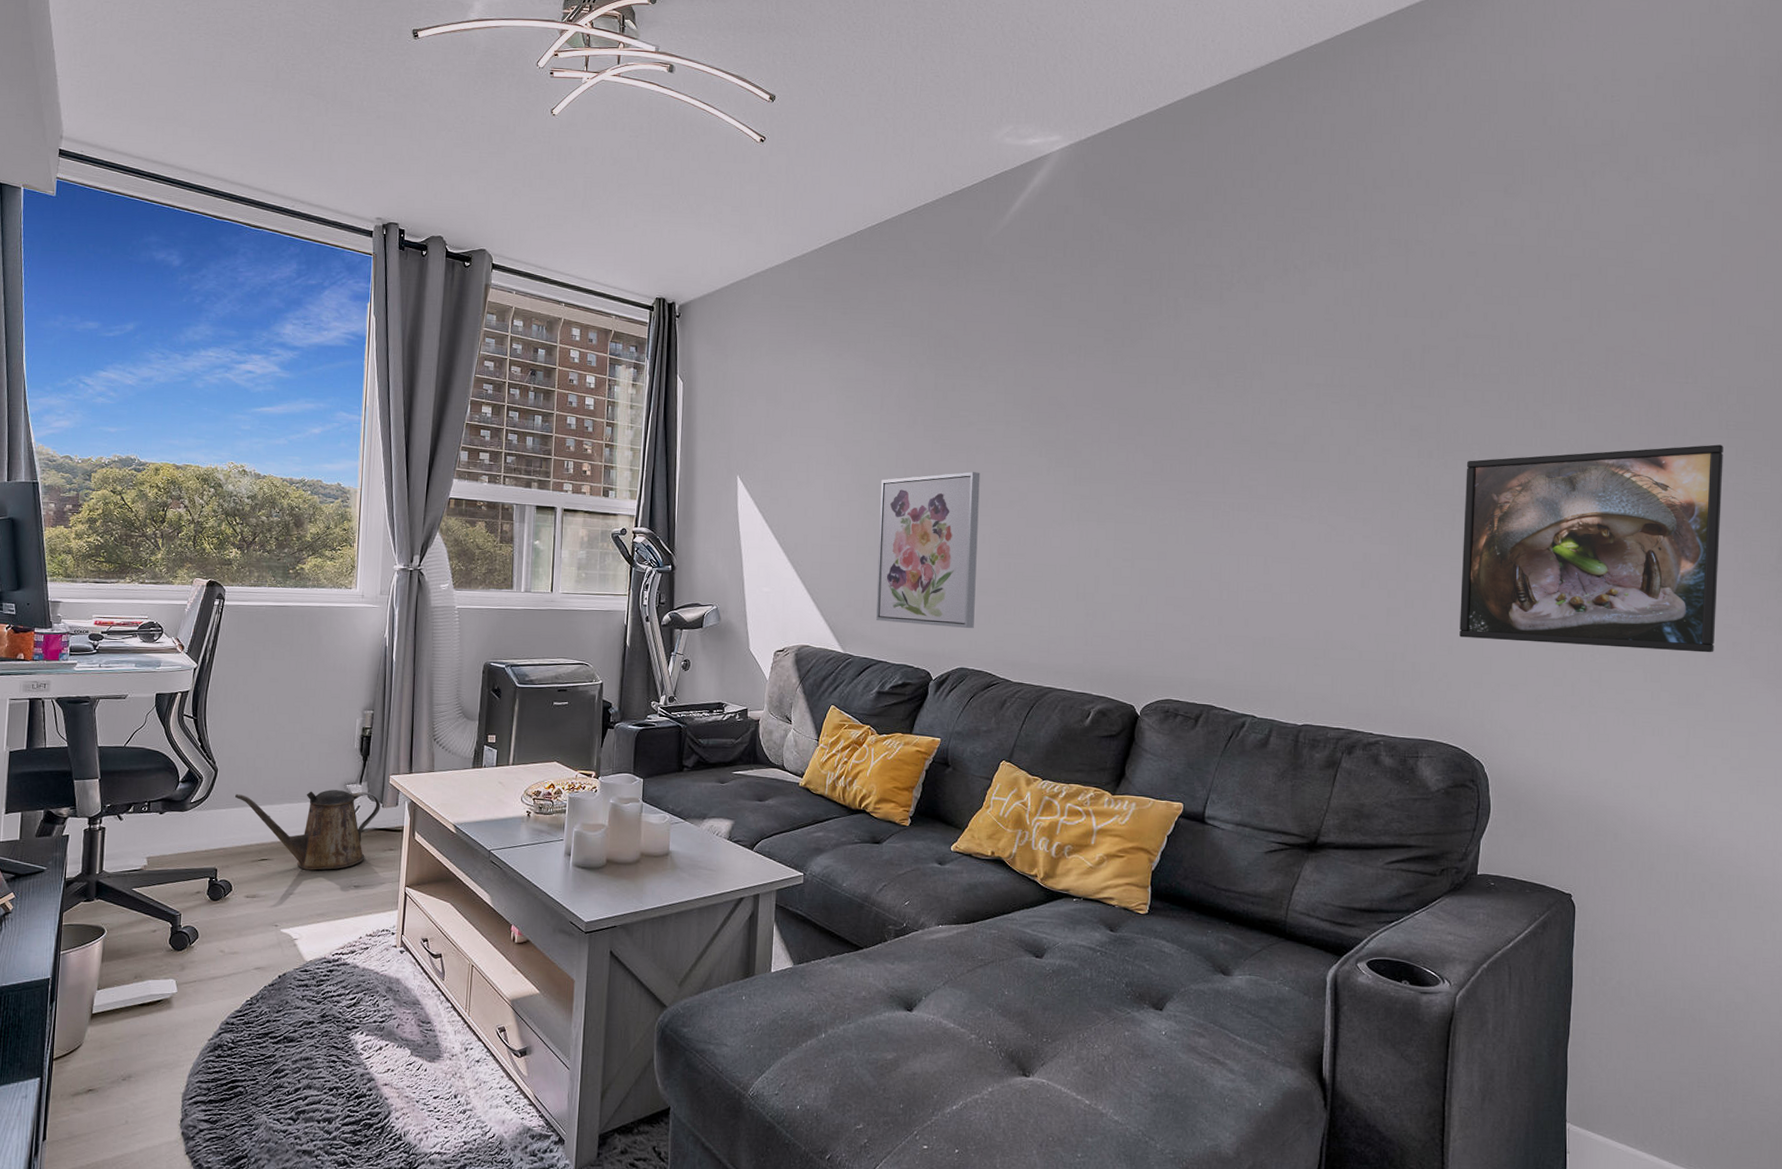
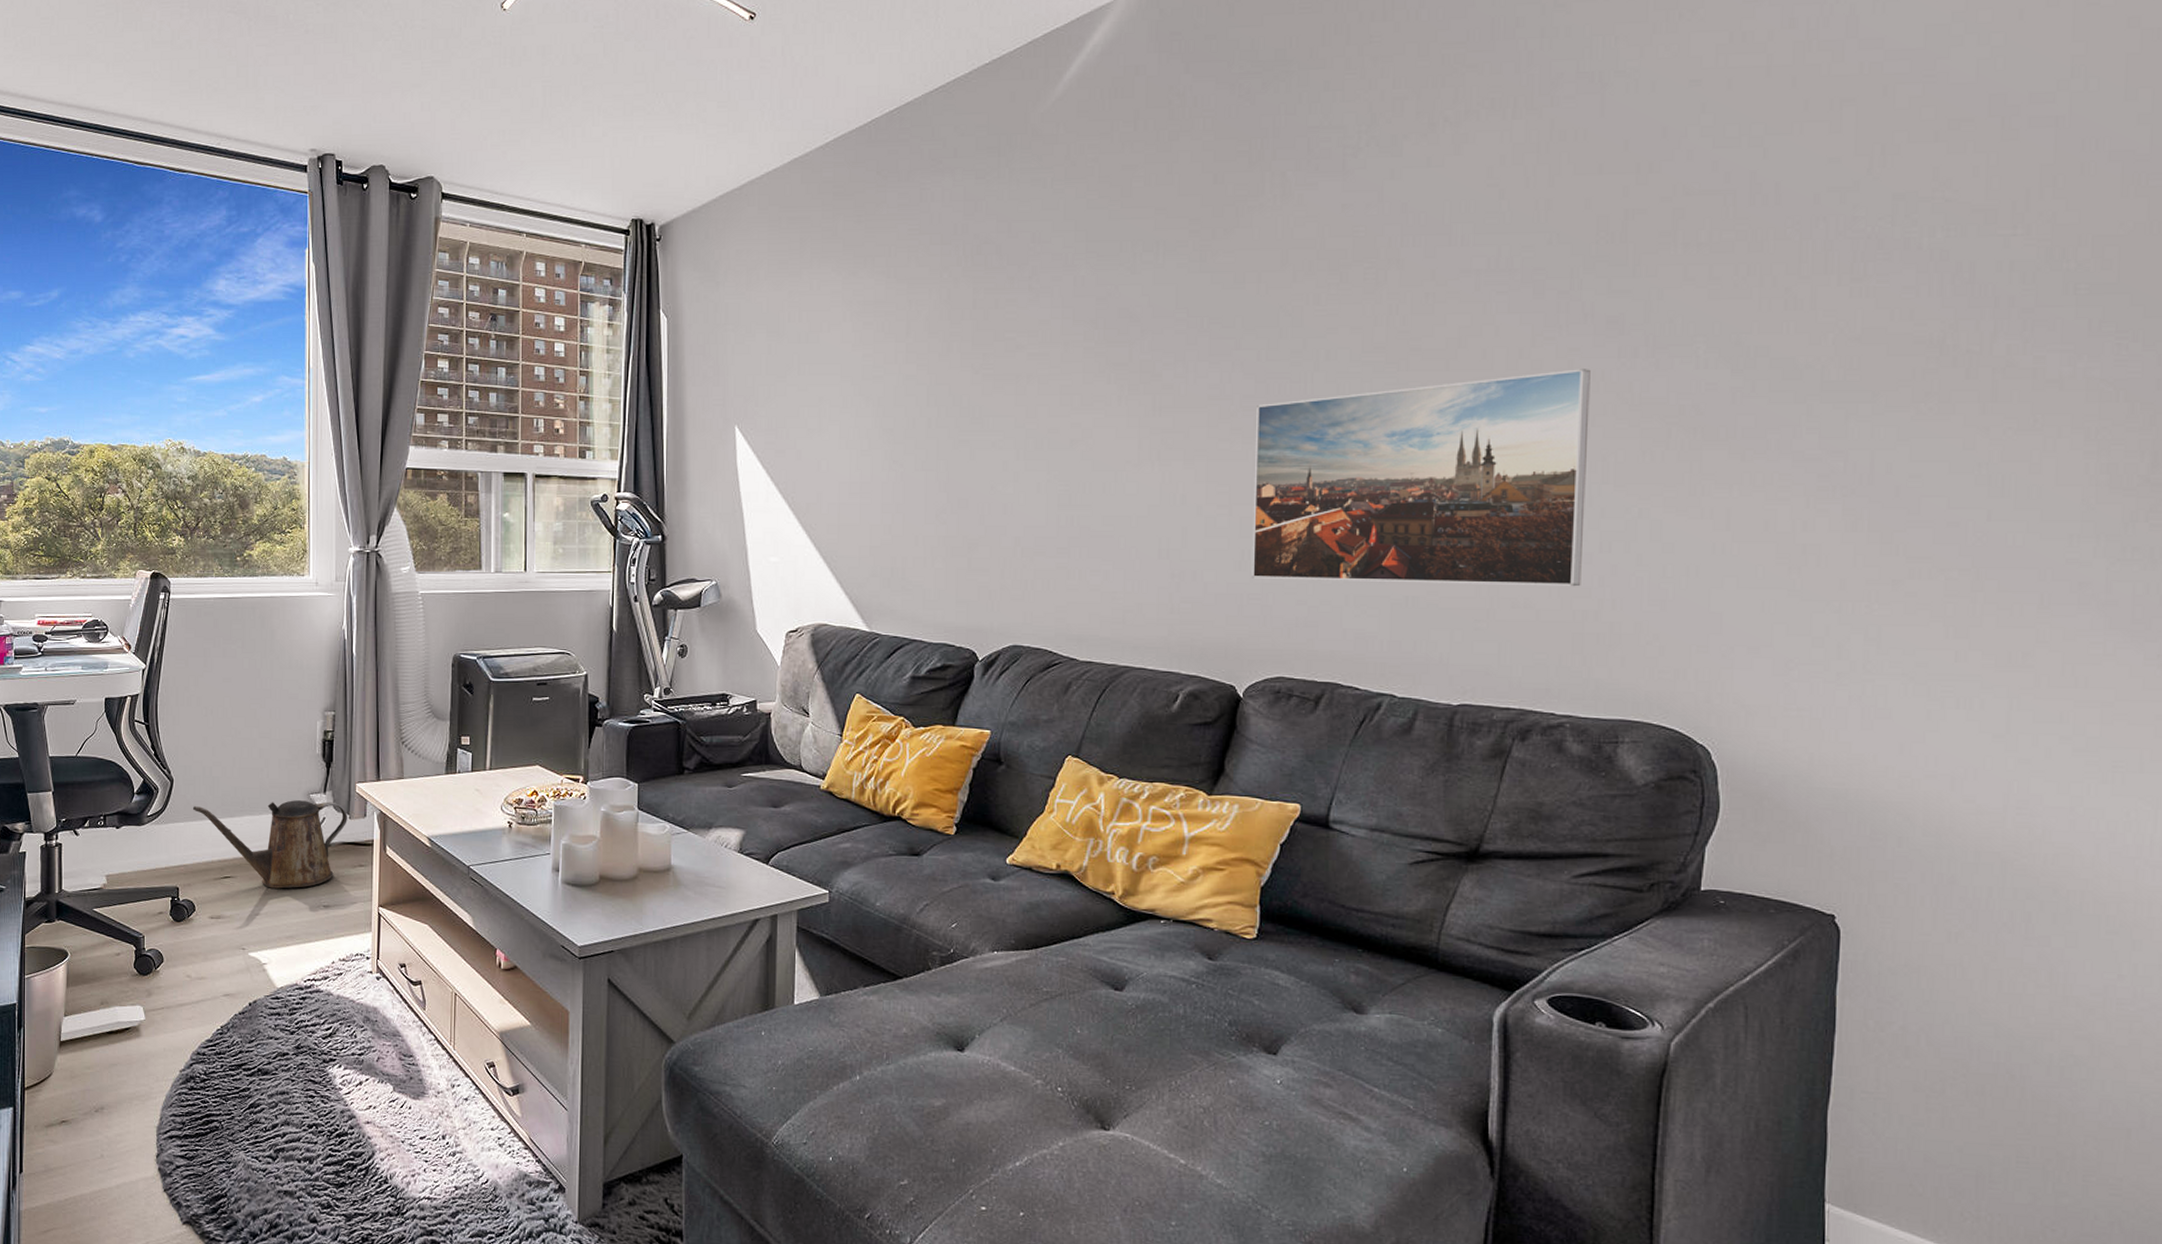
wall art: present [875,472,980,628] -> none [907,407,1033,597]
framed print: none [1148,465,1399,634] -> present [1251,369,1591,587]
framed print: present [1459,444,1724,653] -> none [1676,316,2070,598]

